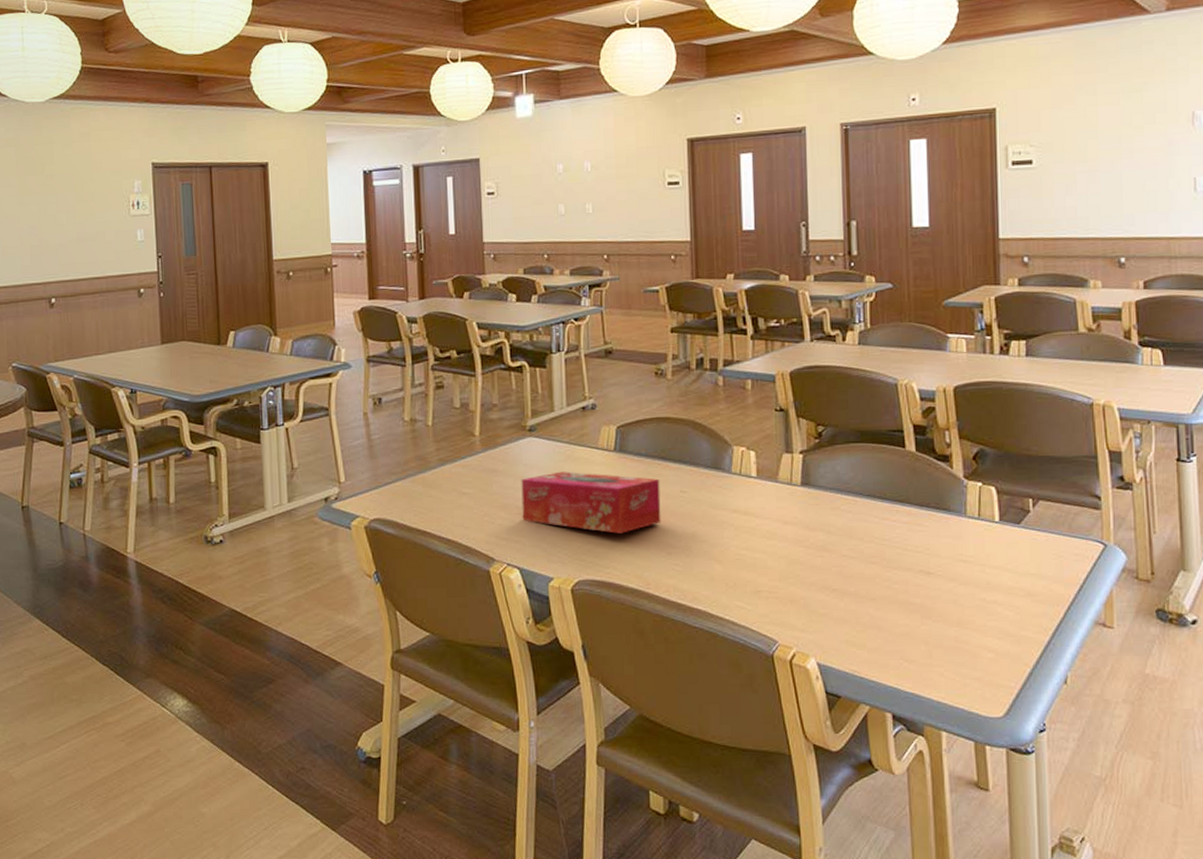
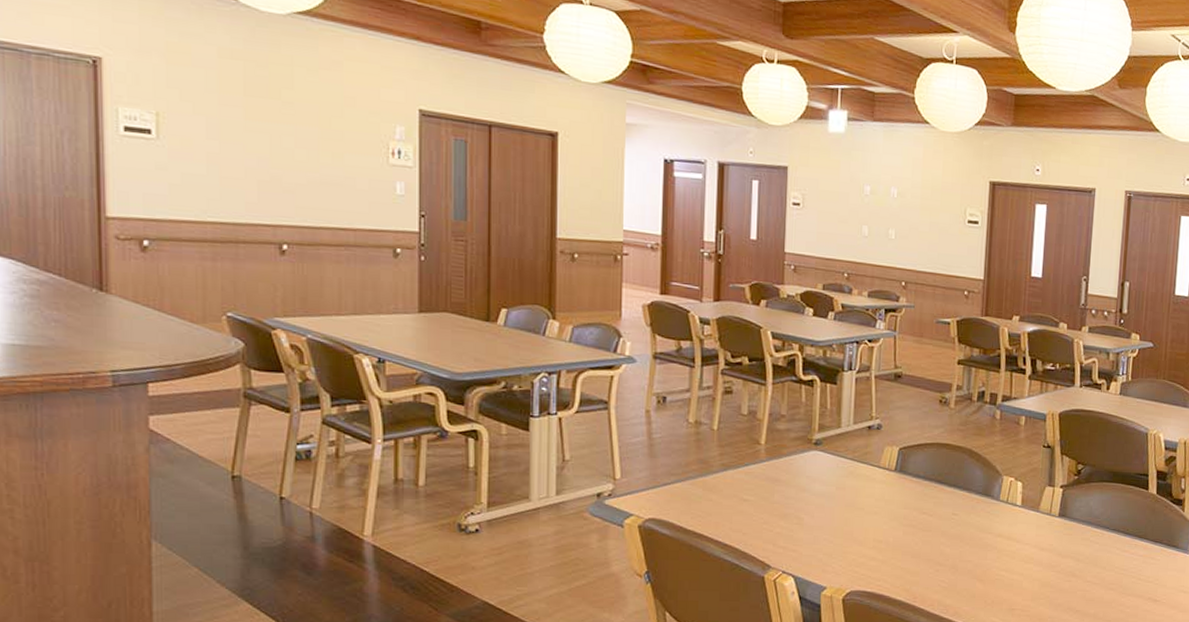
tissue box: present [521,471,661,534] -> none [801,486,935,549]

